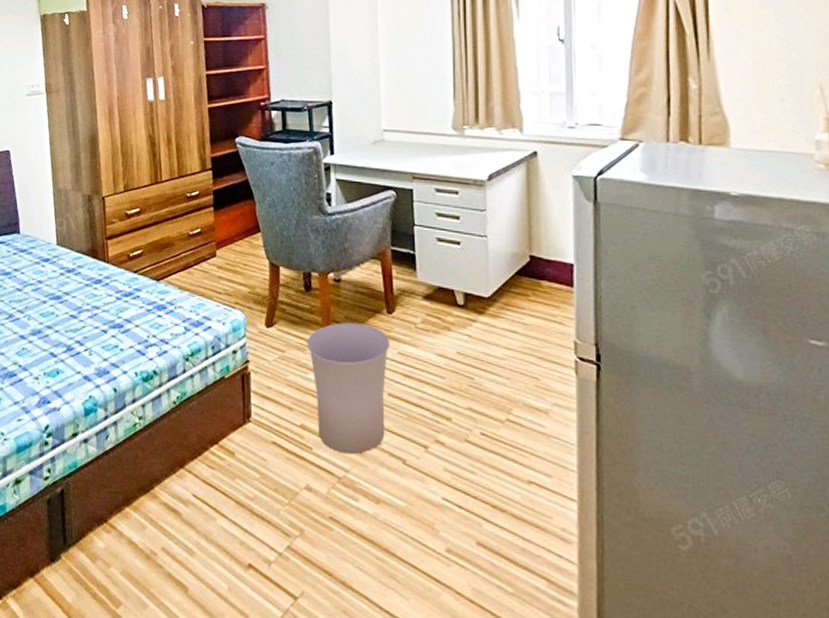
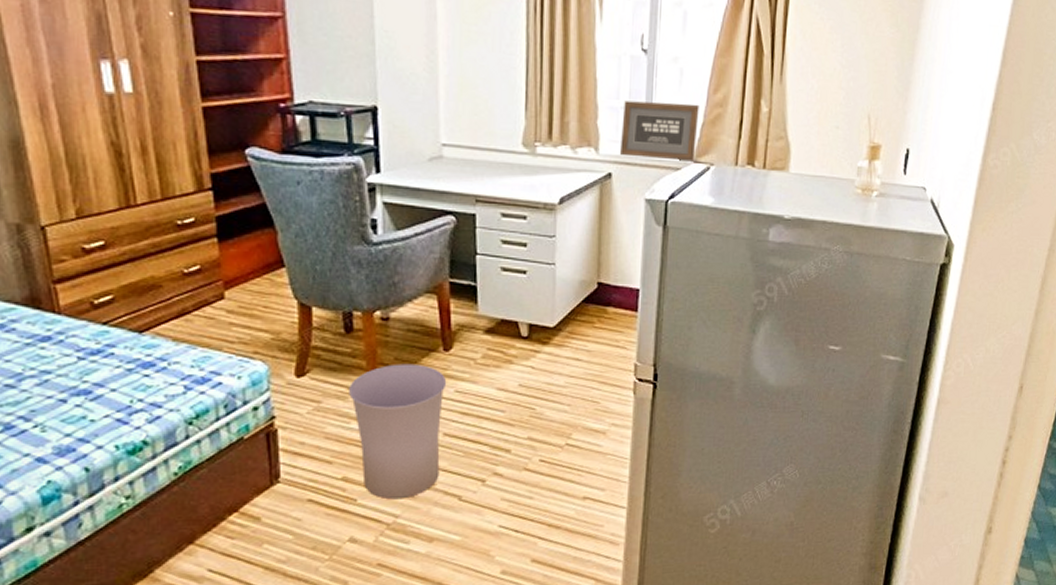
picture frame: none [543,85,622,139] -> present [619,100,699,162]

